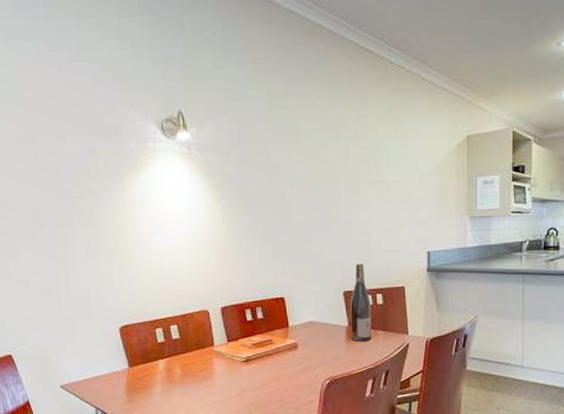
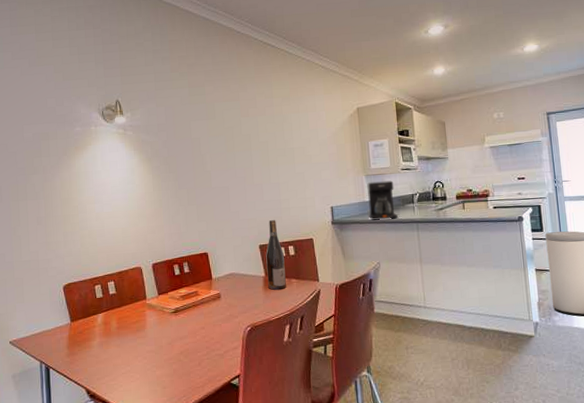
coffee maker: none [470,225,502,269] -> present [367,180,398,220]

